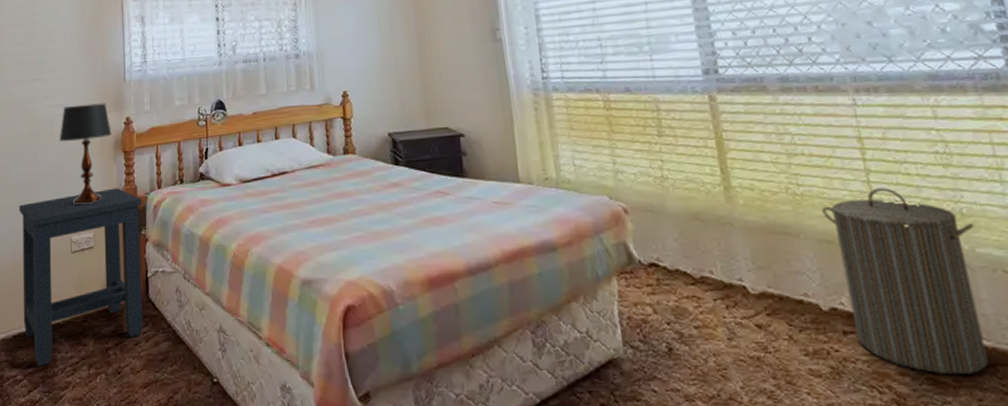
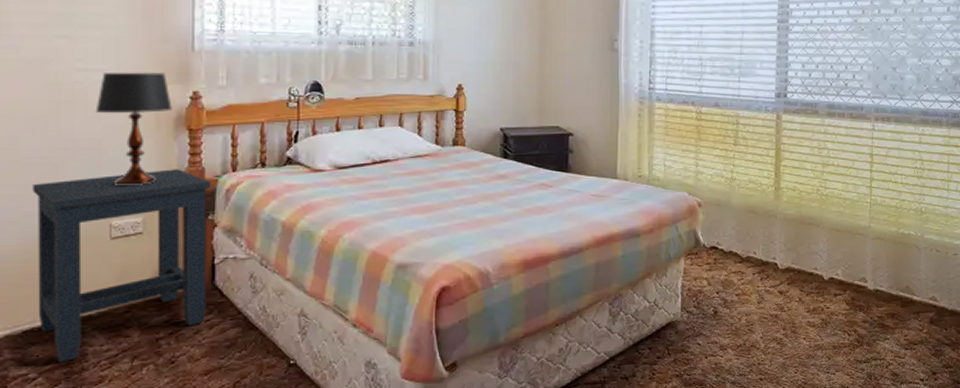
laundry hamper: present [821,187,989,375] -> none [837,192,927,321]

